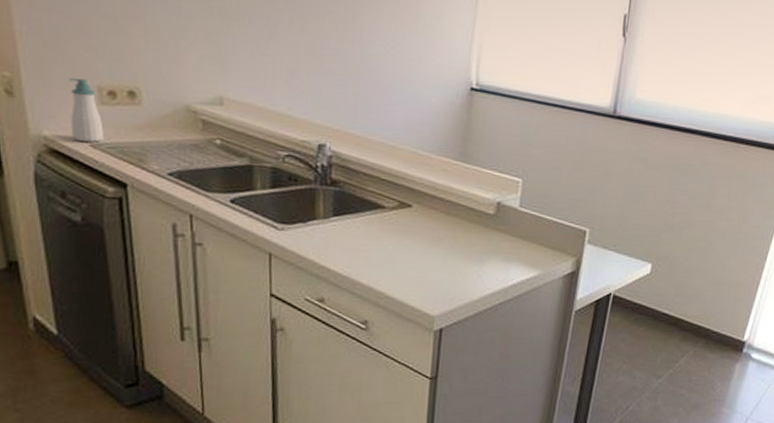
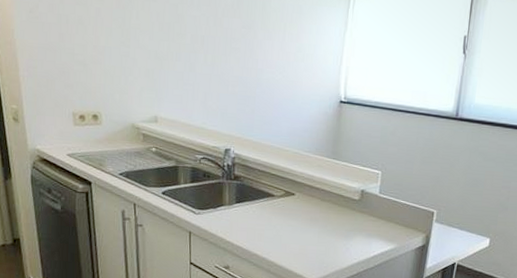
soap bottle: present [68,78,104,143] -> none [53,107,76,153]

